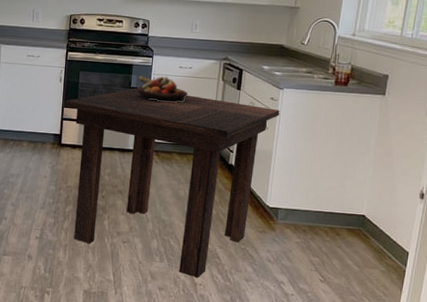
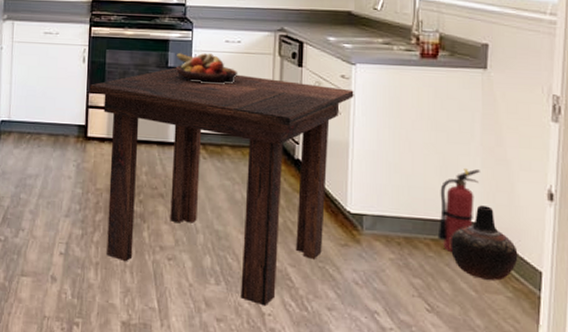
fire extinguisher: none [334,173,371,237] -> present [437,169,480,252]
vase: none [342,202,393,259] -> present [449,205,518,281]

